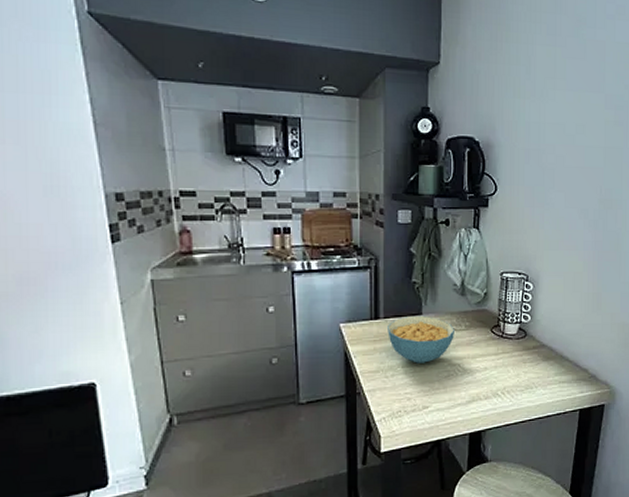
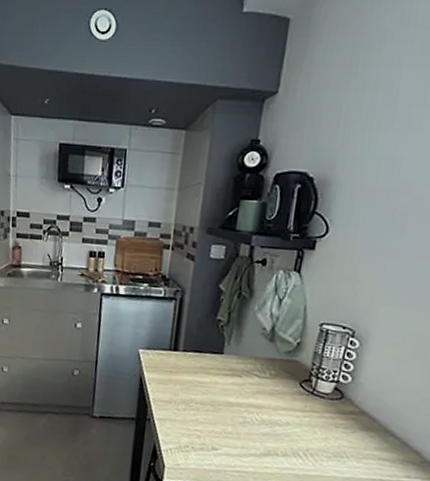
cereal bowl: present [388,316,454,363] -> none [185,353,257,404]

